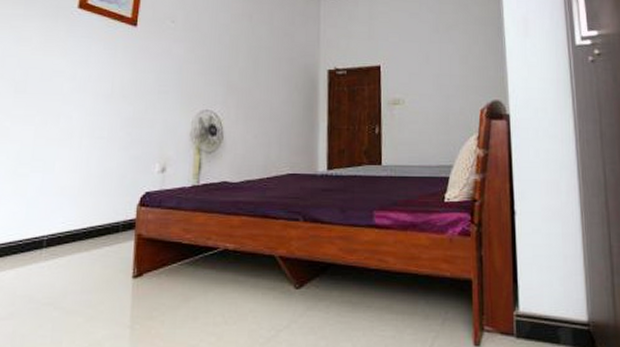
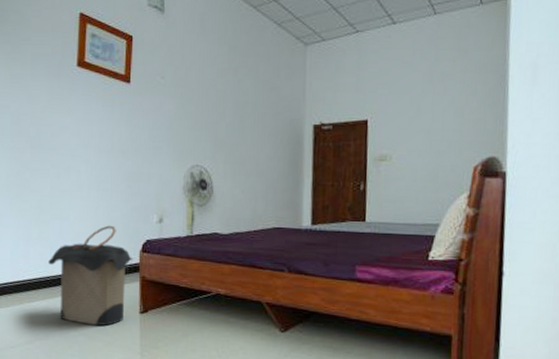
laundry hamper: none [22,177,129,297] -> present [48,225,133,326]

